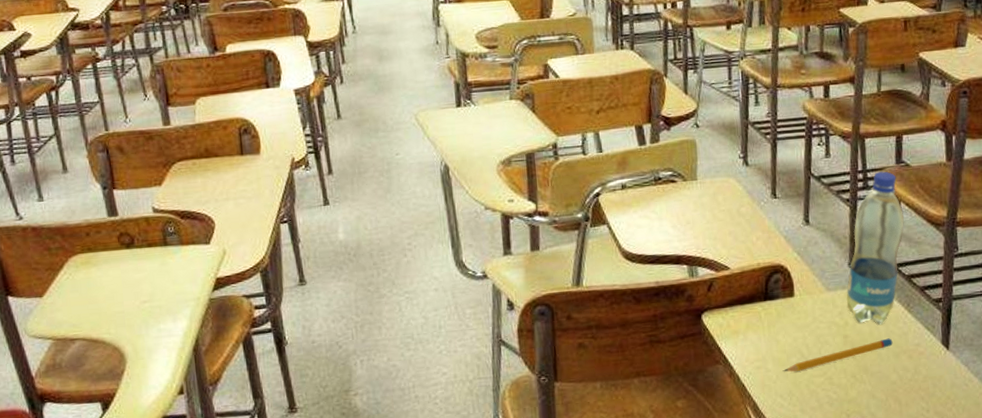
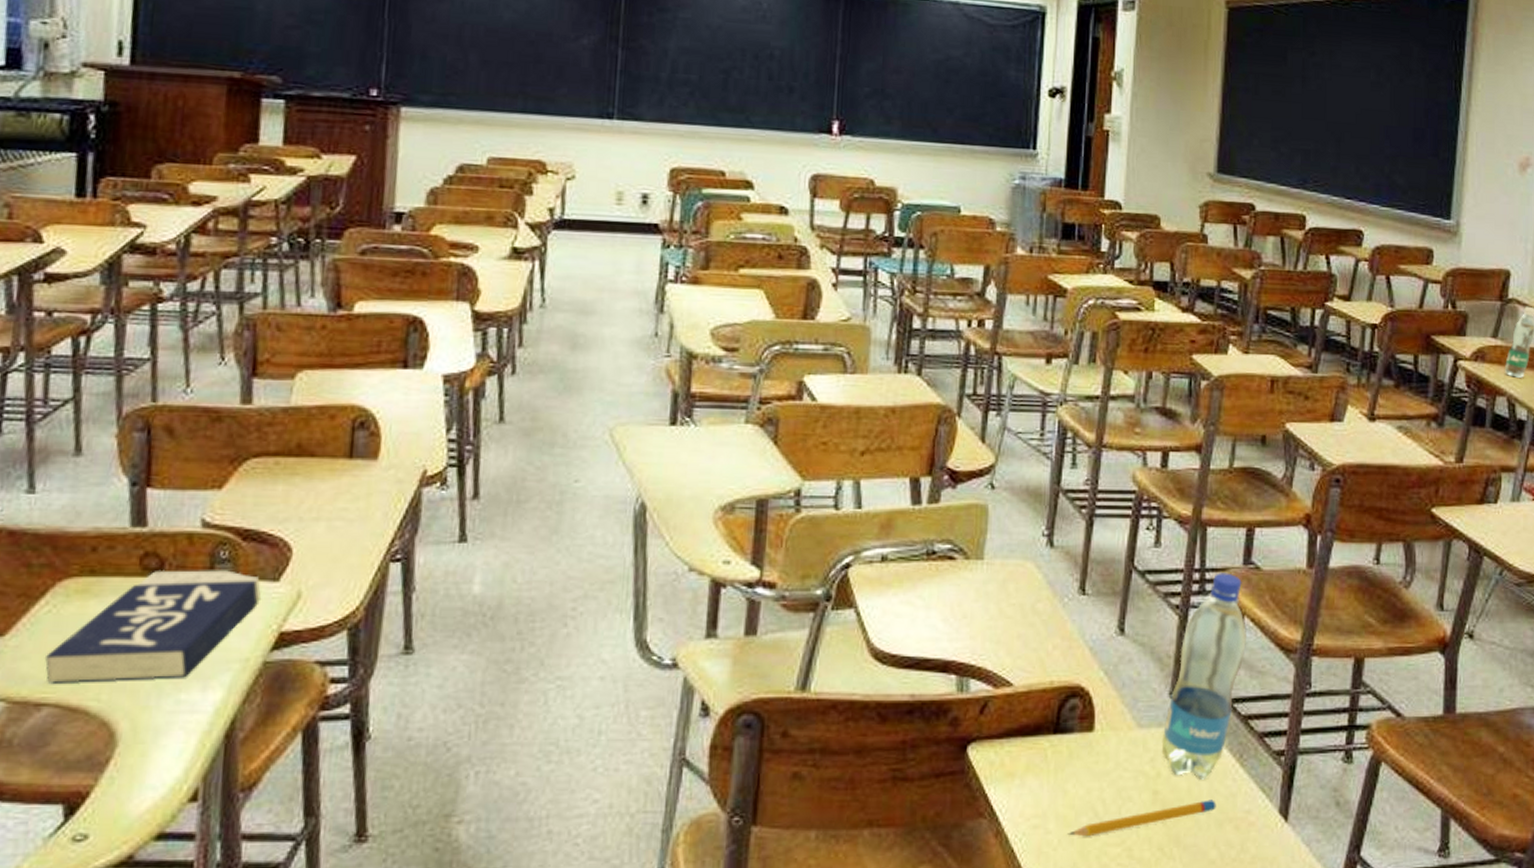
book: none [71,240,200,325] -> present [45,569,261,683]

